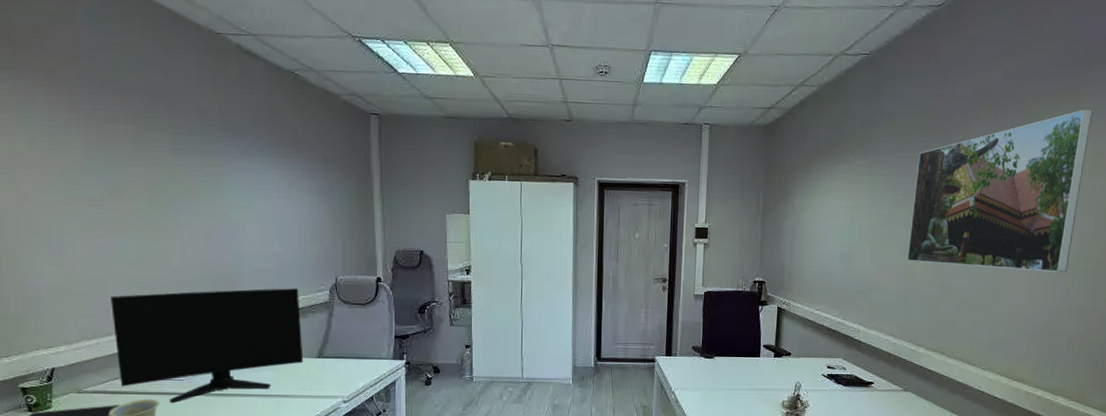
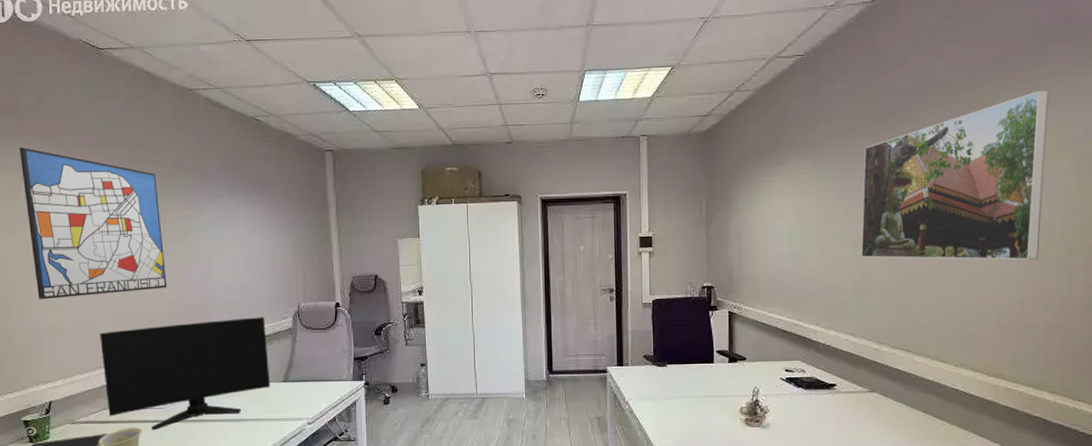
wall art: none [14,83,189,257] -> present [20,147,167,300]

